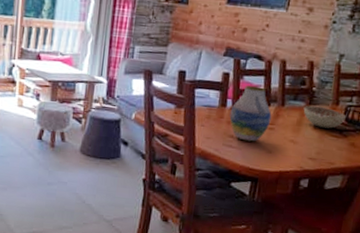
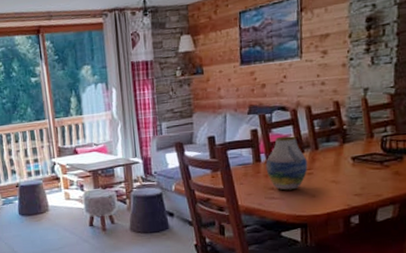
decorative bowl: present [303,105,347,129] -> none [338,142,385,163]

